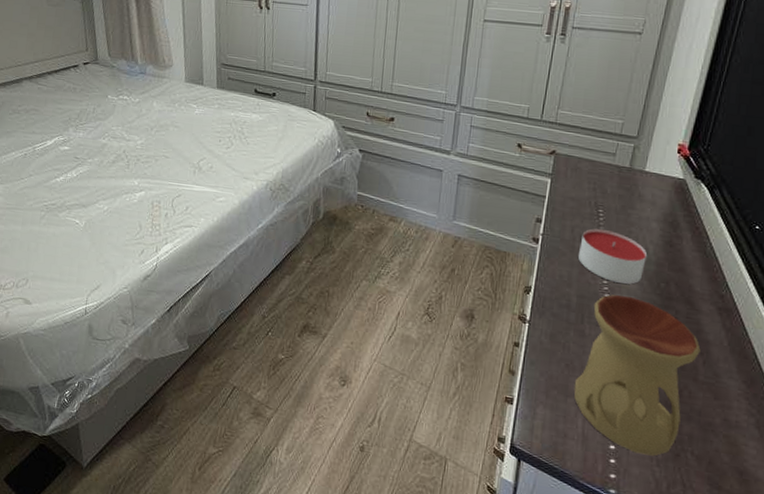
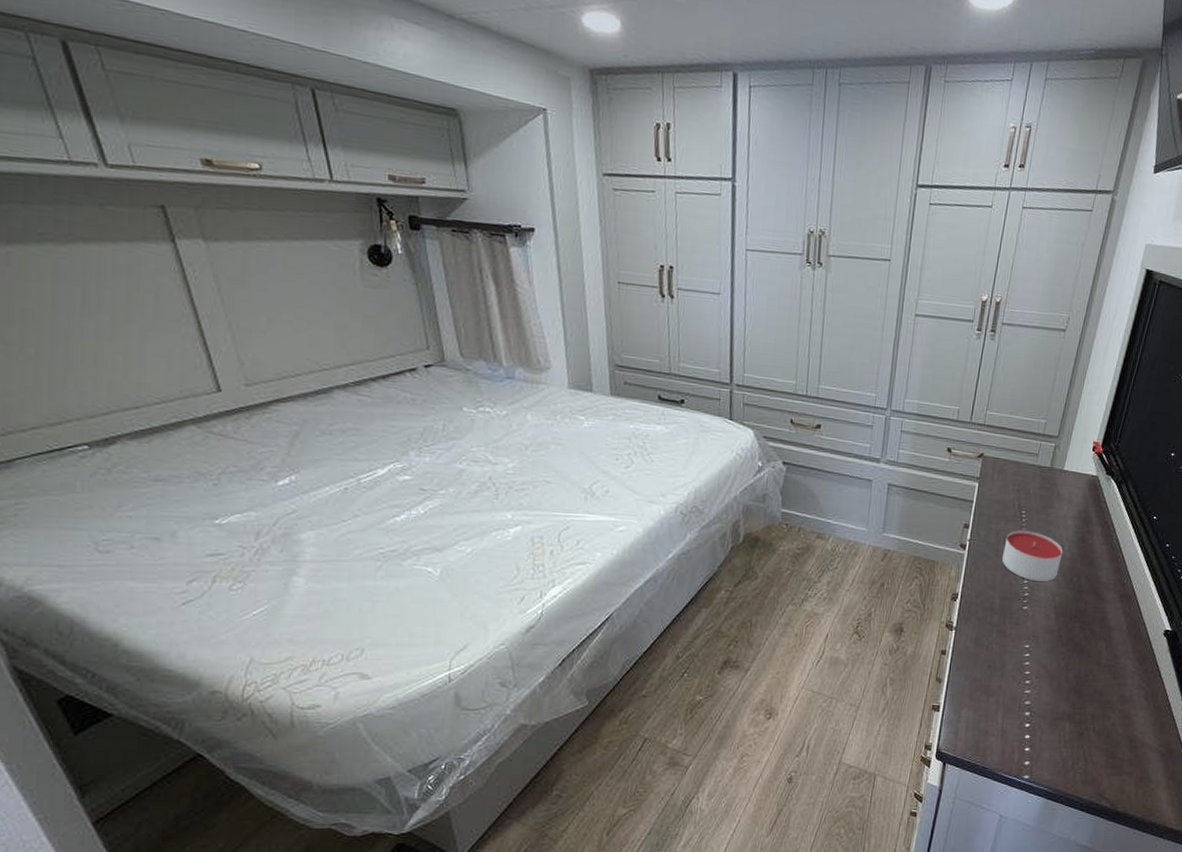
oil burner: present [574,295,701,456] -> none [995,593,1104,739]

